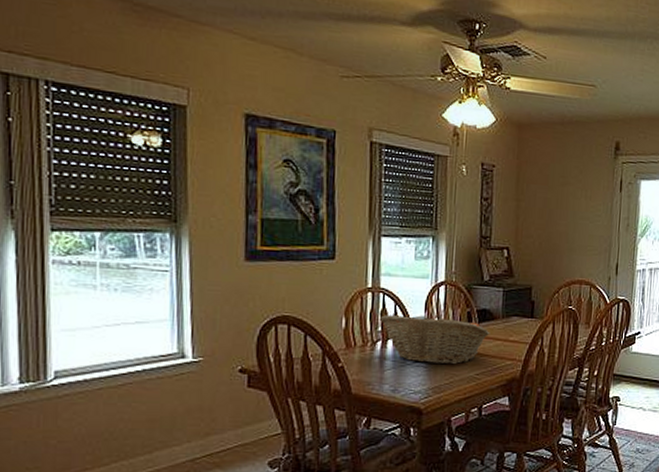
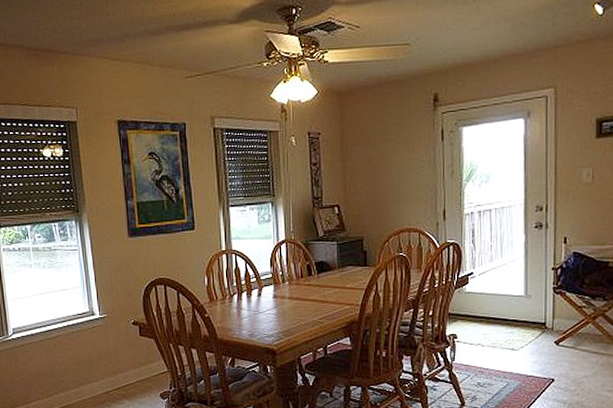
fruit basket: present [379,314,490,365] -> none [233,269,329,312]

